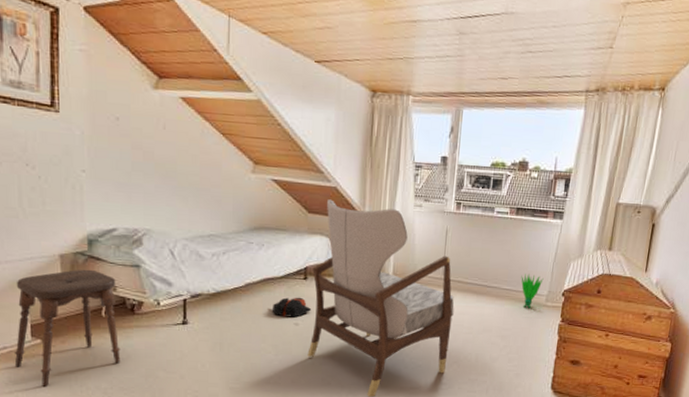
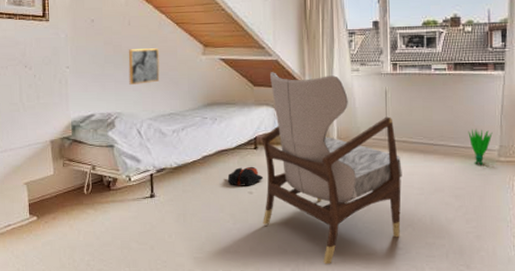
stool: present [14,269,121,387] -> none [16,152,100,260]
wall art: none [161,157,200,199] -> present [128,48,160,84]

